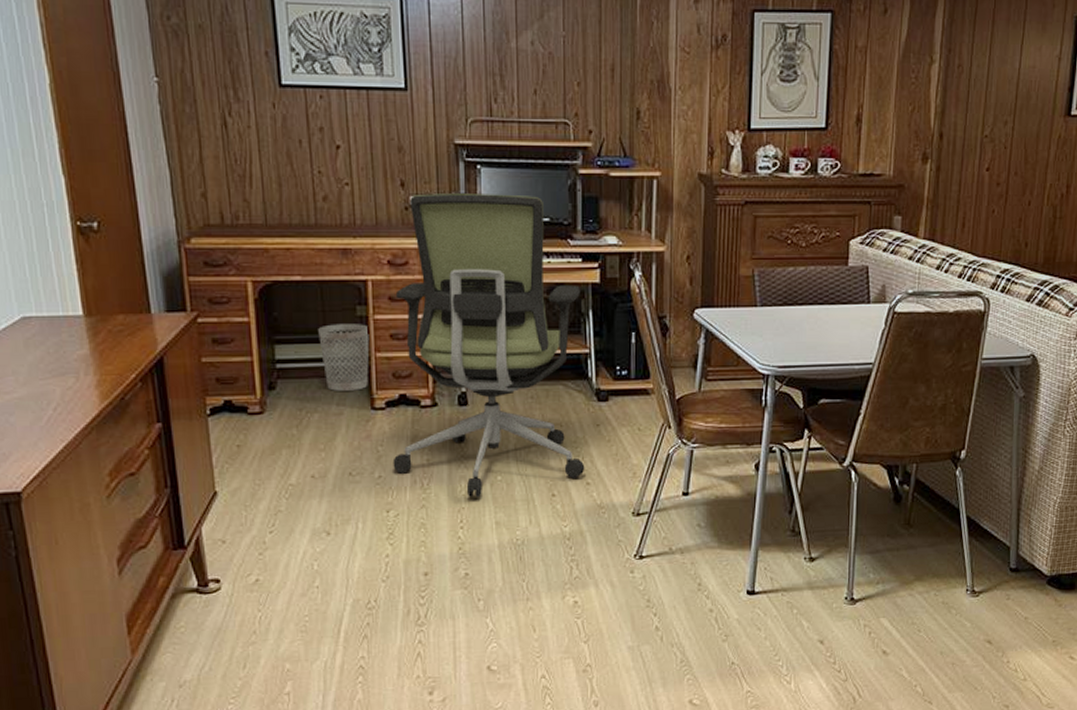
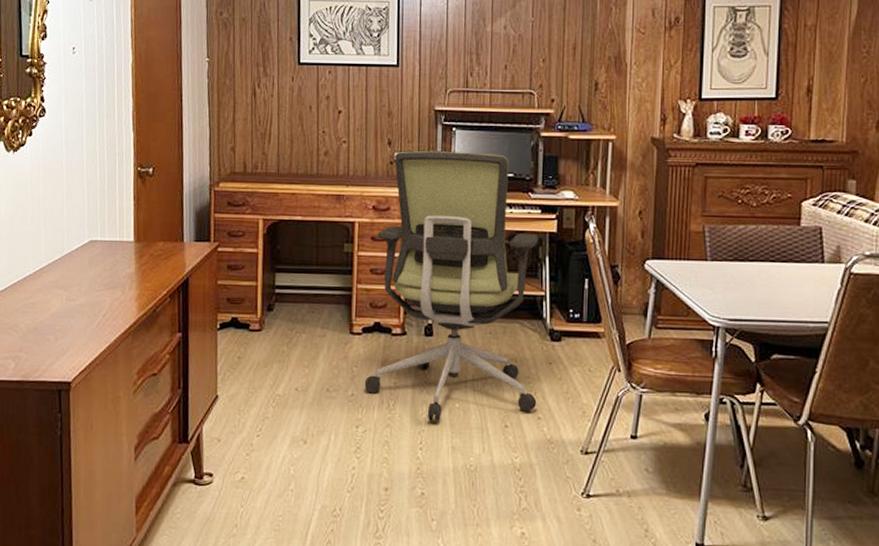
wastebasket: present [318,324,370,391] -> none [311,258,353,316]

